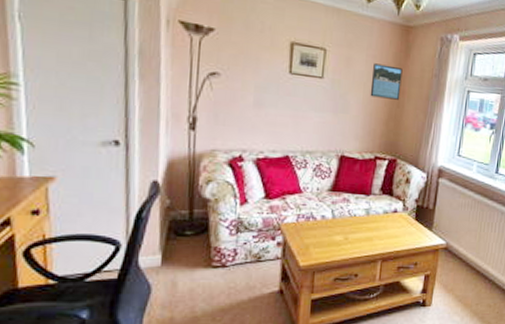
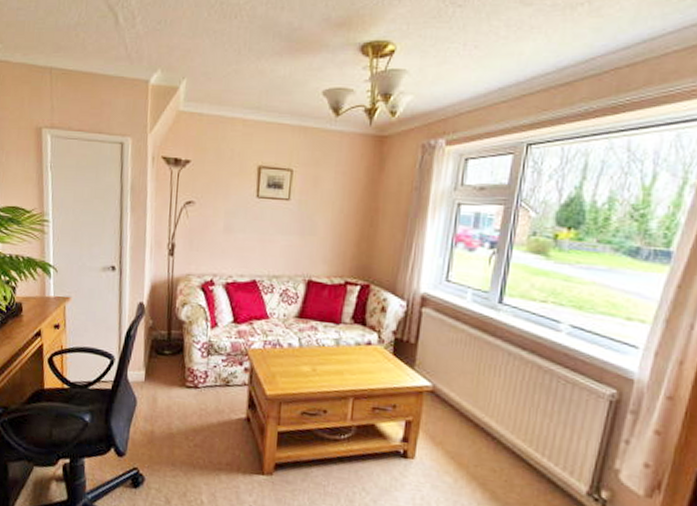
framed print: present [370,63,403,100] -> none [339,180,376,219]

